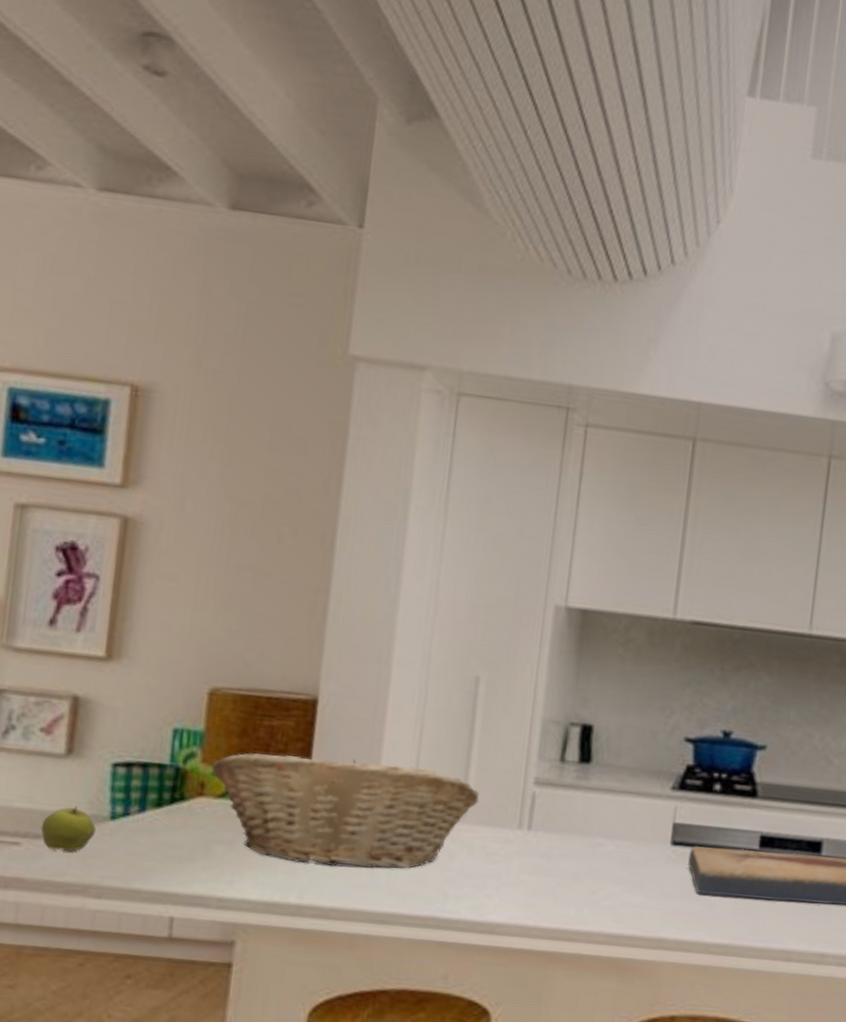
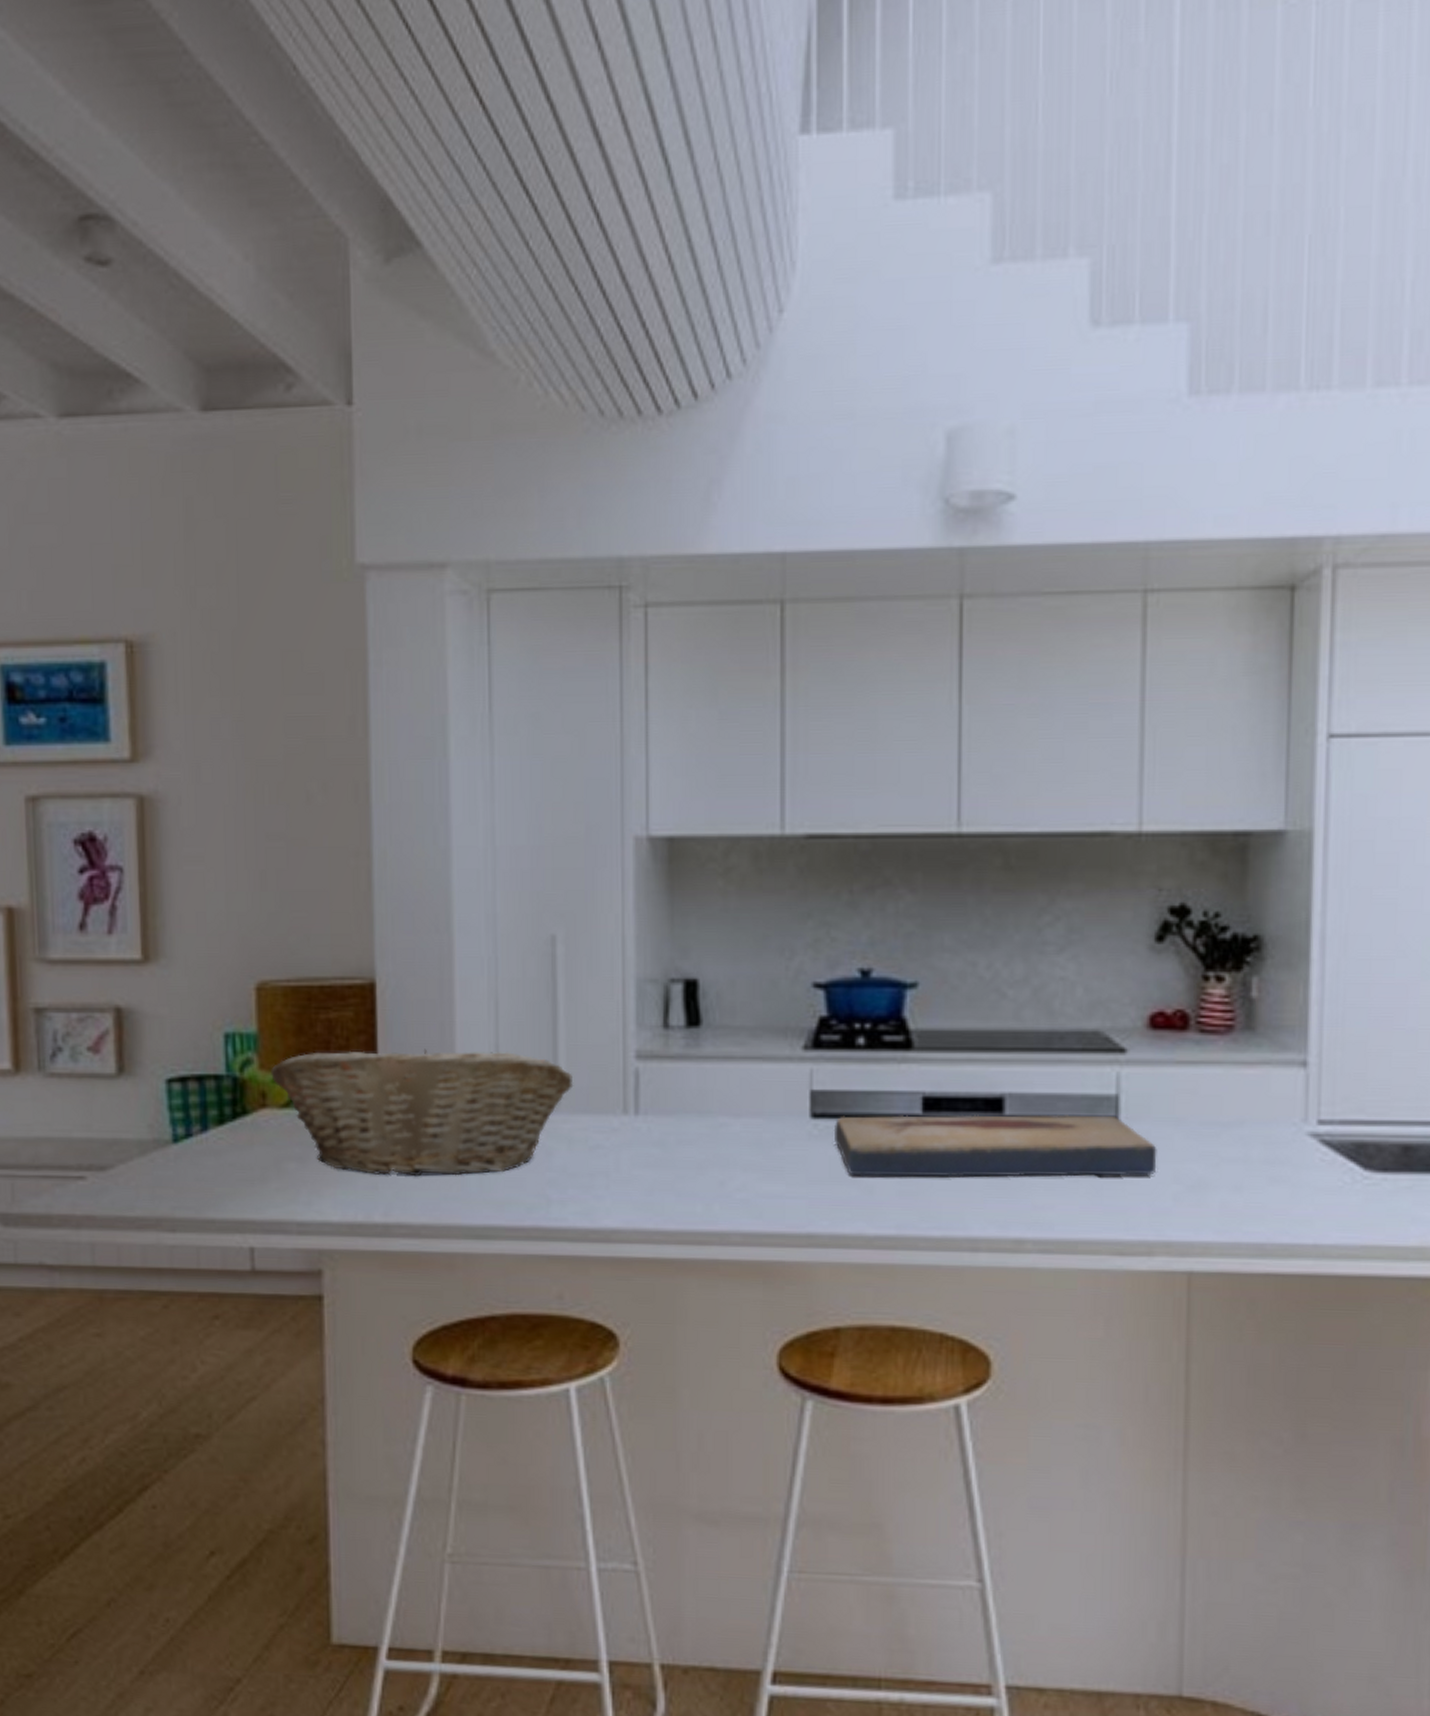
apple: present [41,806,97,853] -> none [103,1131,160,1183]

